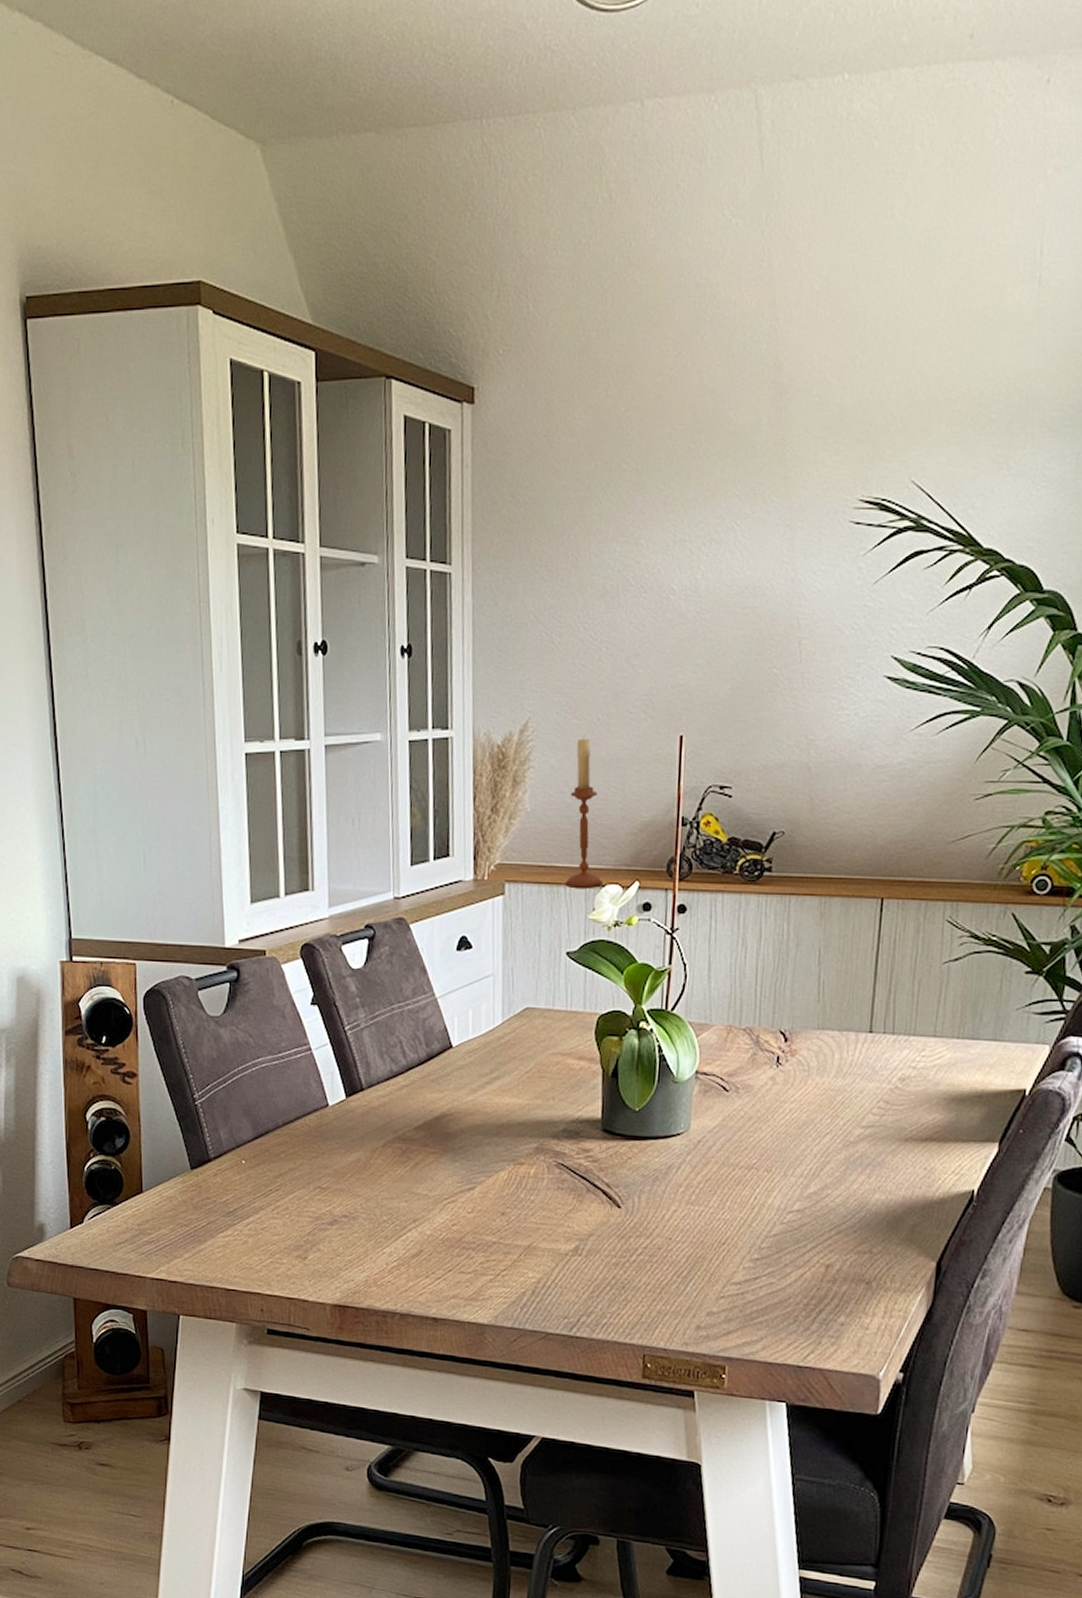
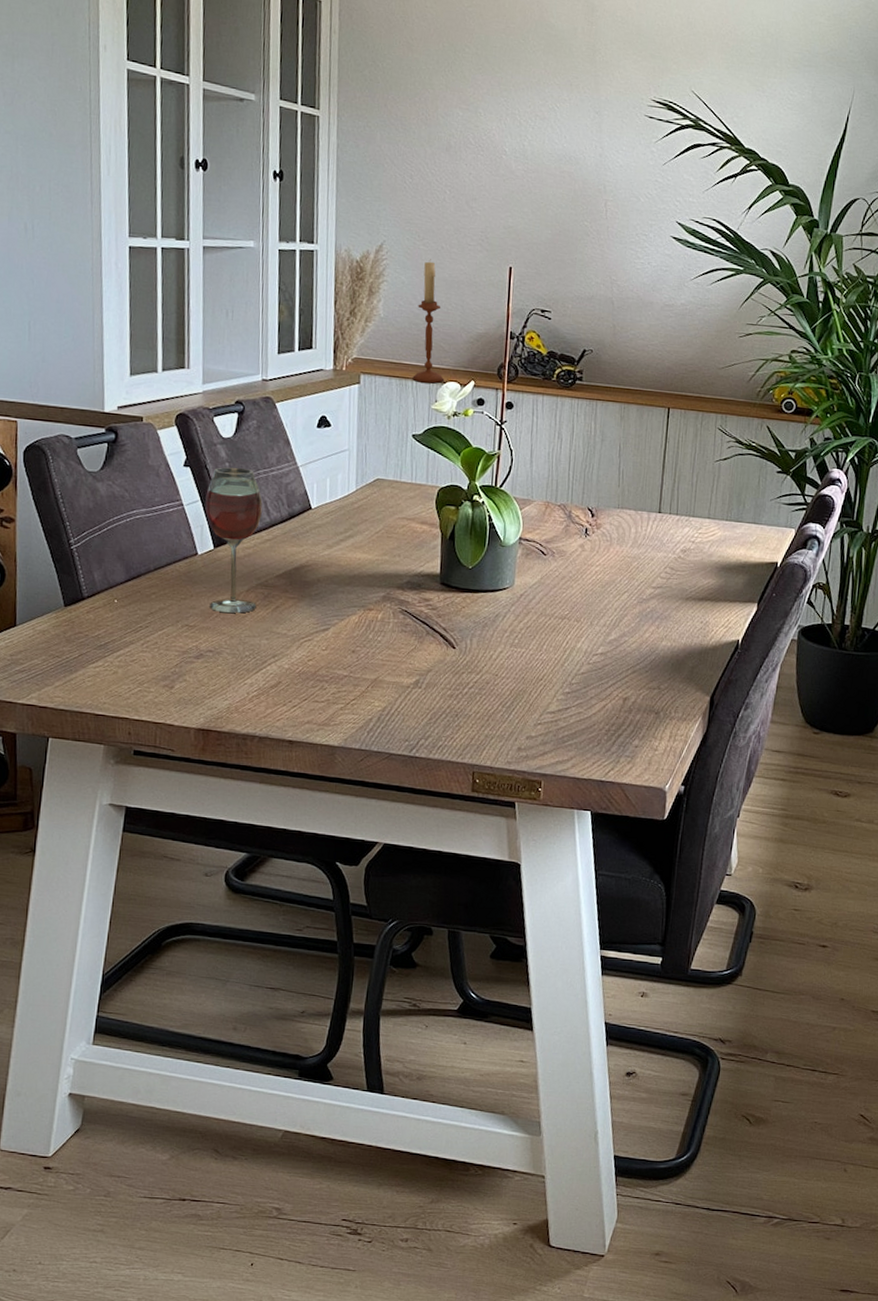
wineglass: none [335,1002,398,1172] -> present [205,467,263,613]

